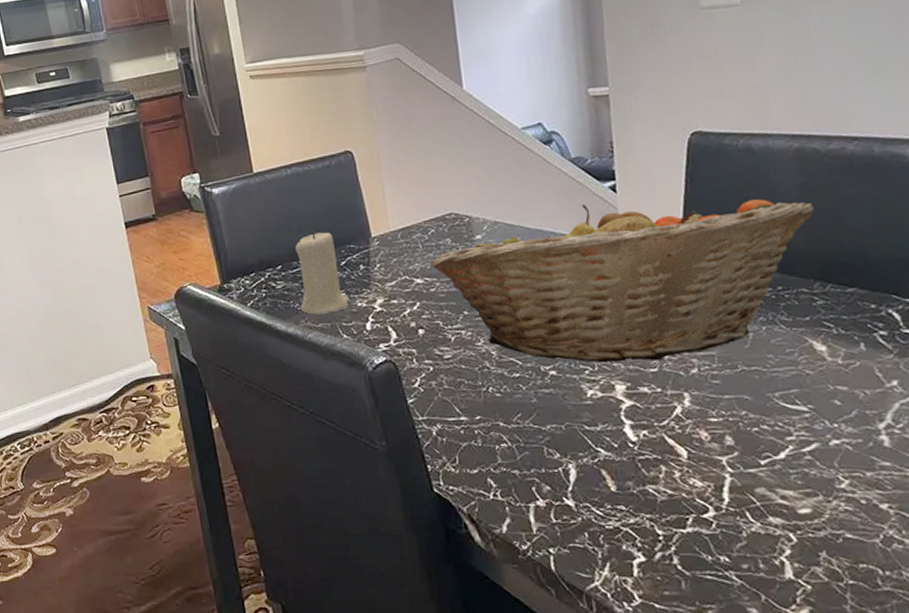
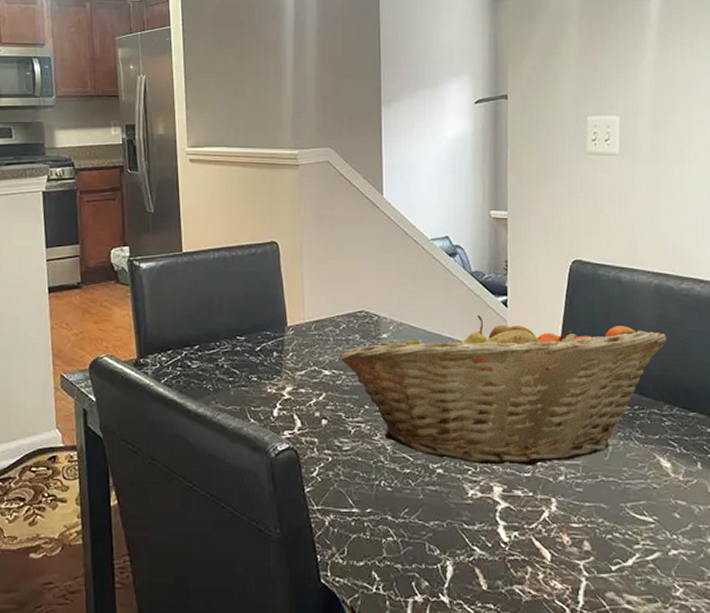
candle: present [295,230,350,315] -> none [213,314,261,397]

